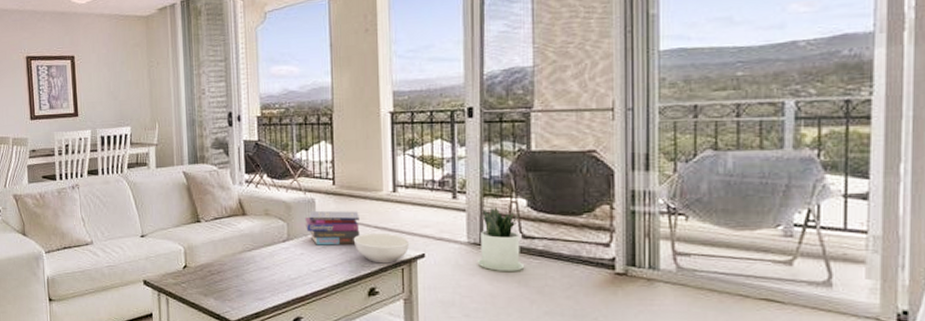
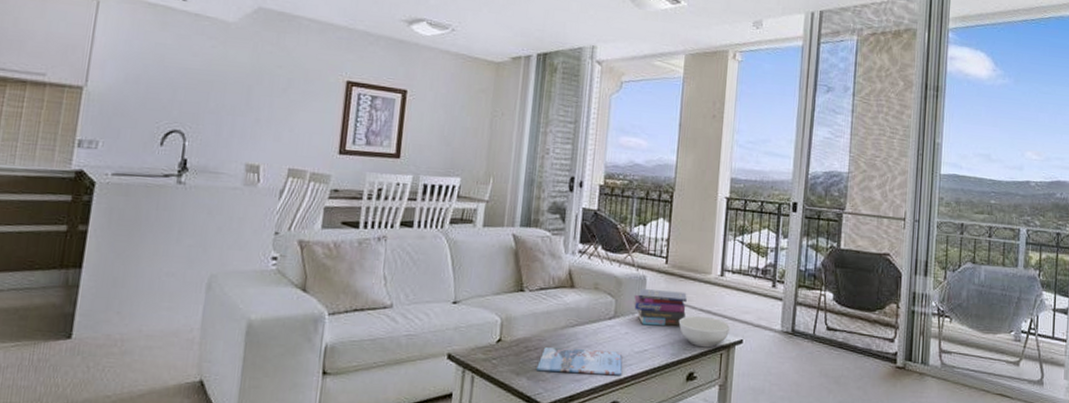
magazine: none [222,271,302,294] -> present [537,347,622,376]
planter: present [477,207,525,271] -> none [787,298,827,361]

